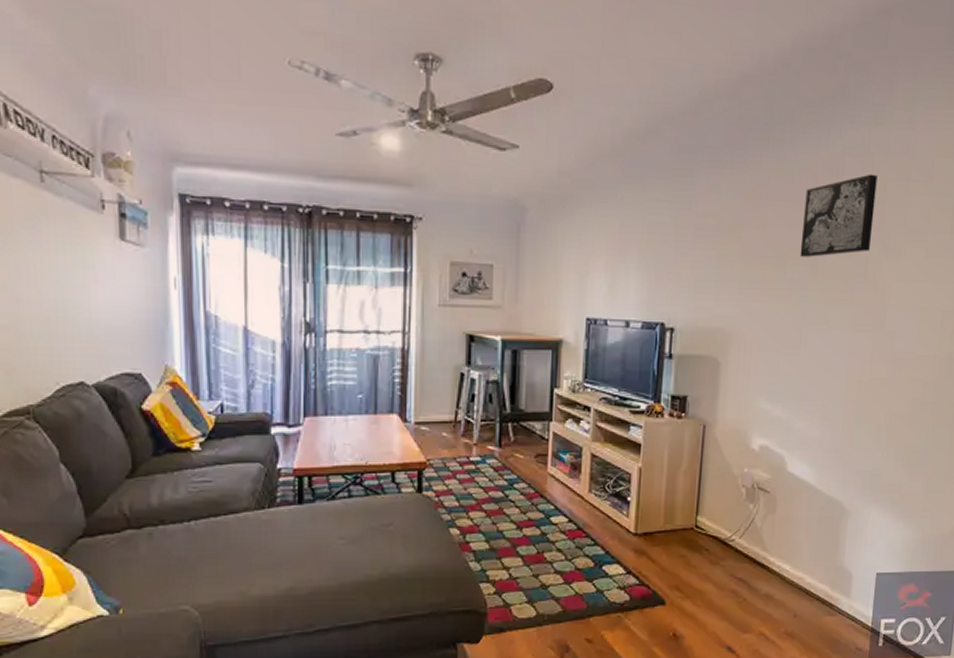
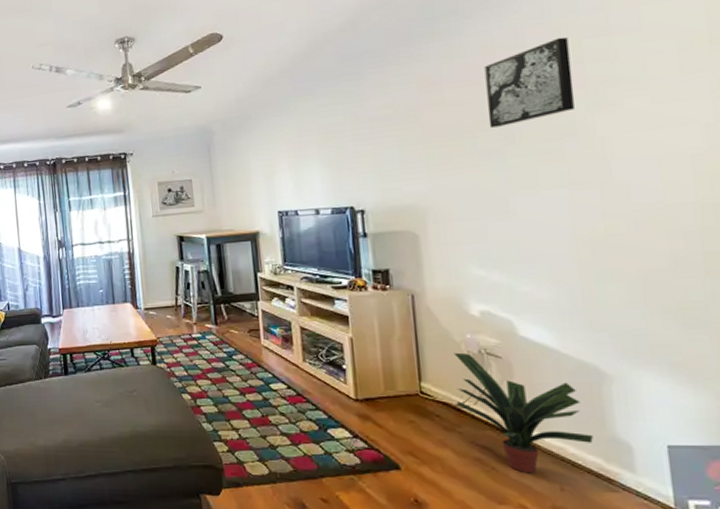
potted plant: none [724,486,826,603] -> present [454,352,593,474]

